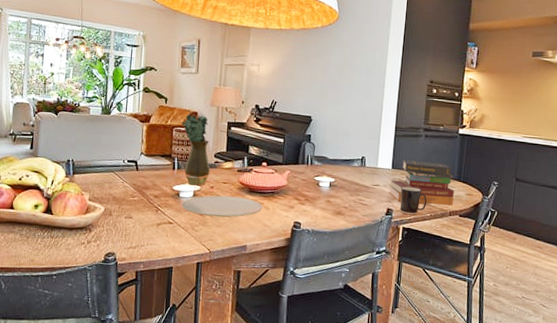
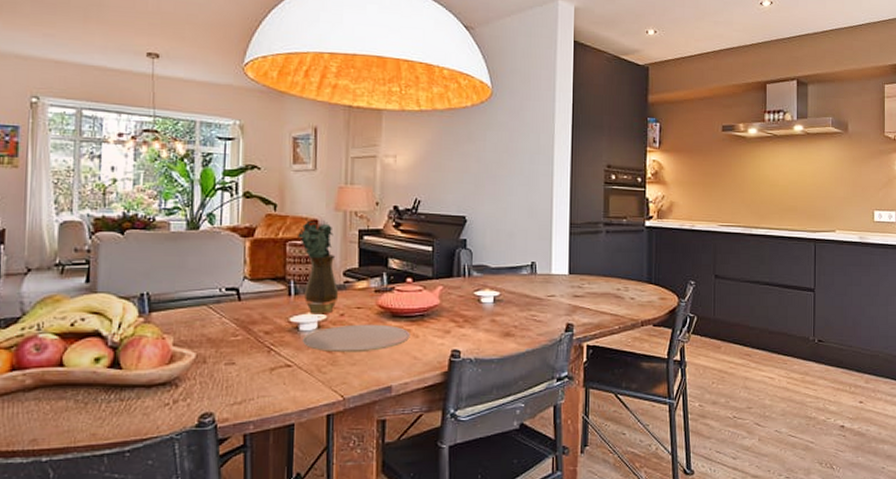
books: present [389,160,455,205] -> none [567,262,645,315]
mug: present [399,186,427,215] -> none [581,295,614,329]

